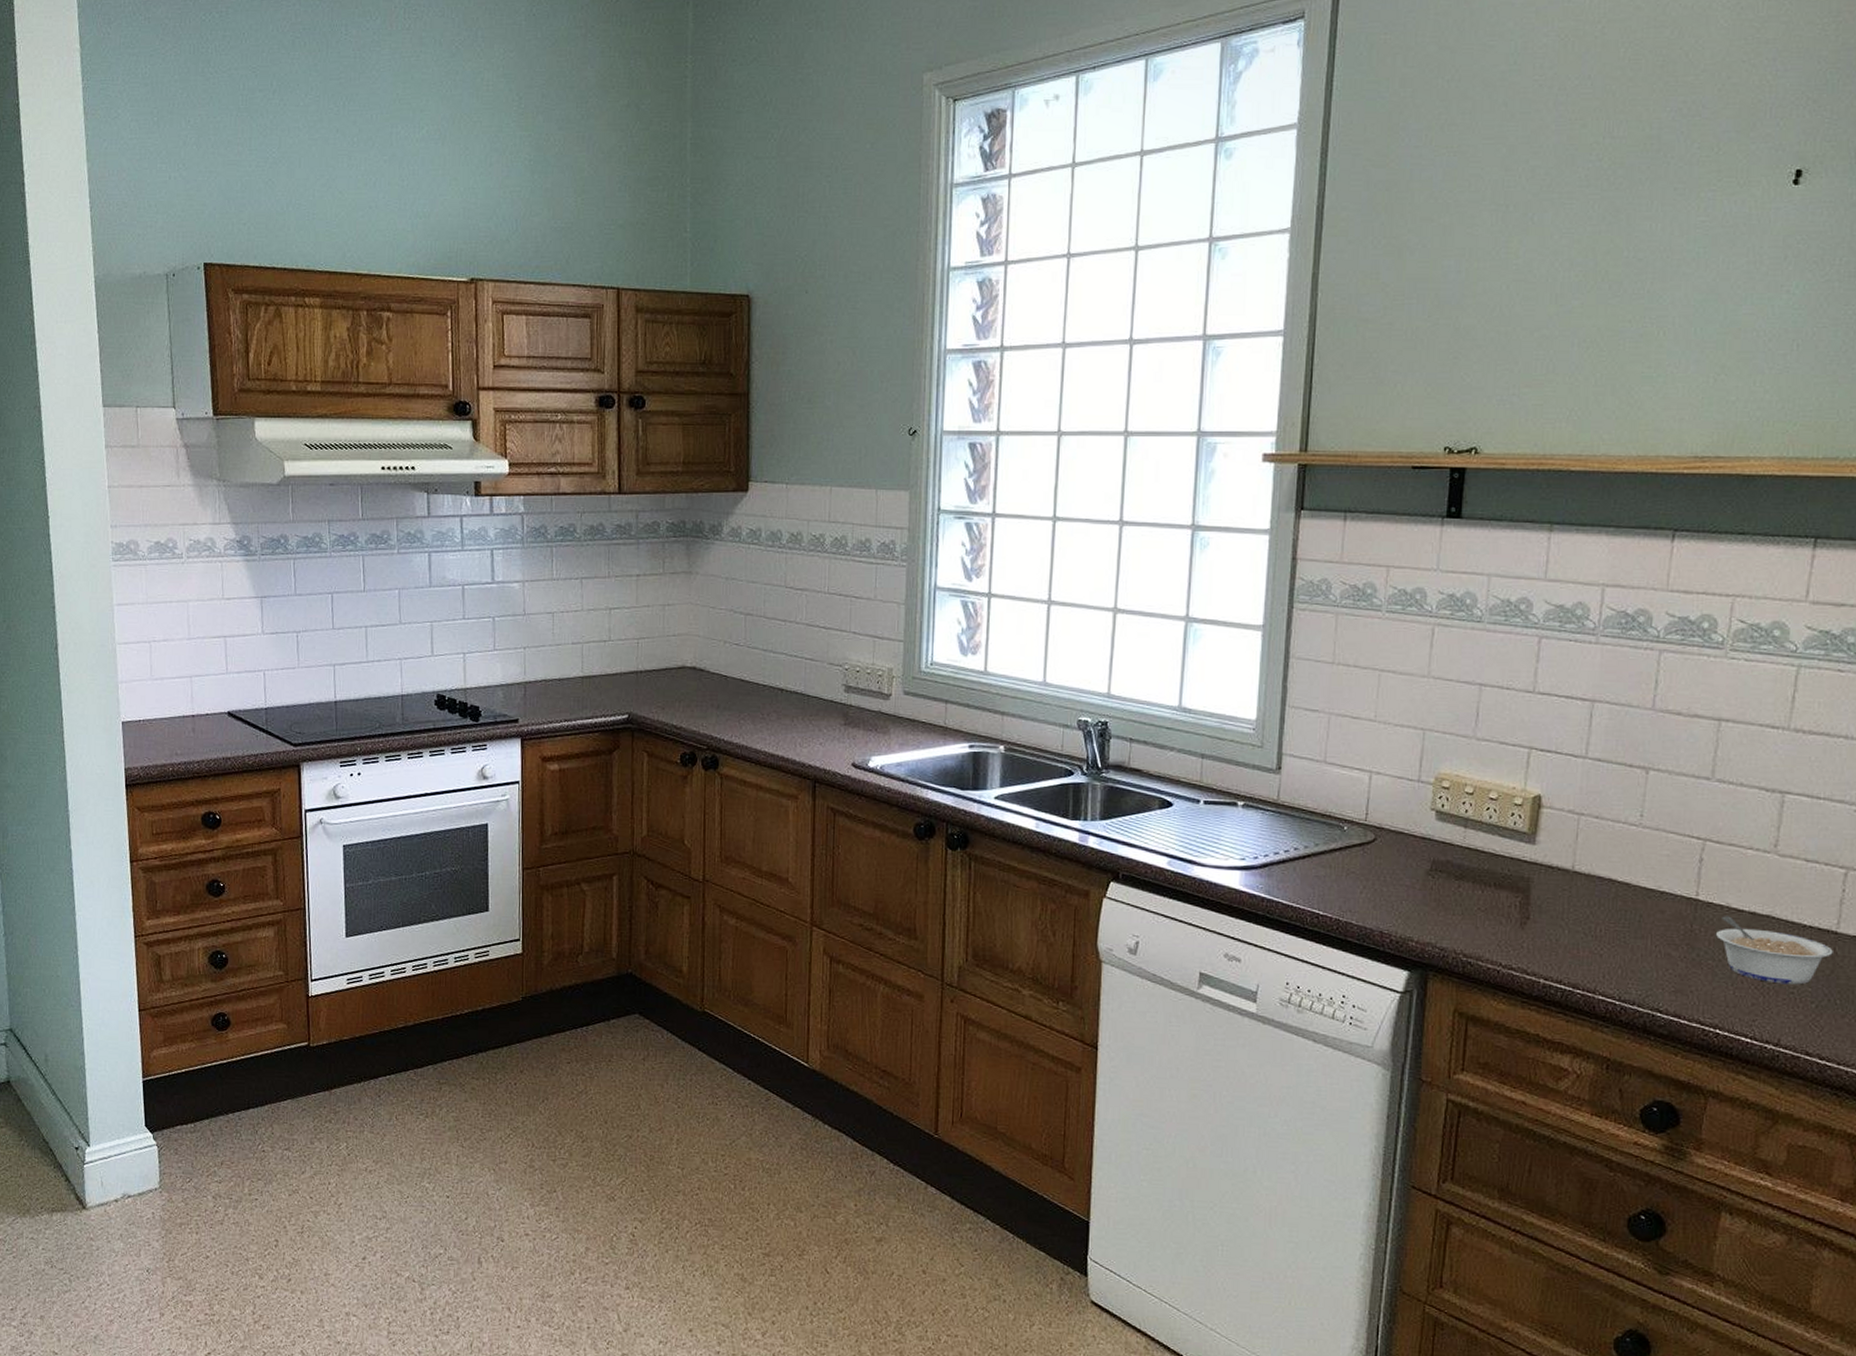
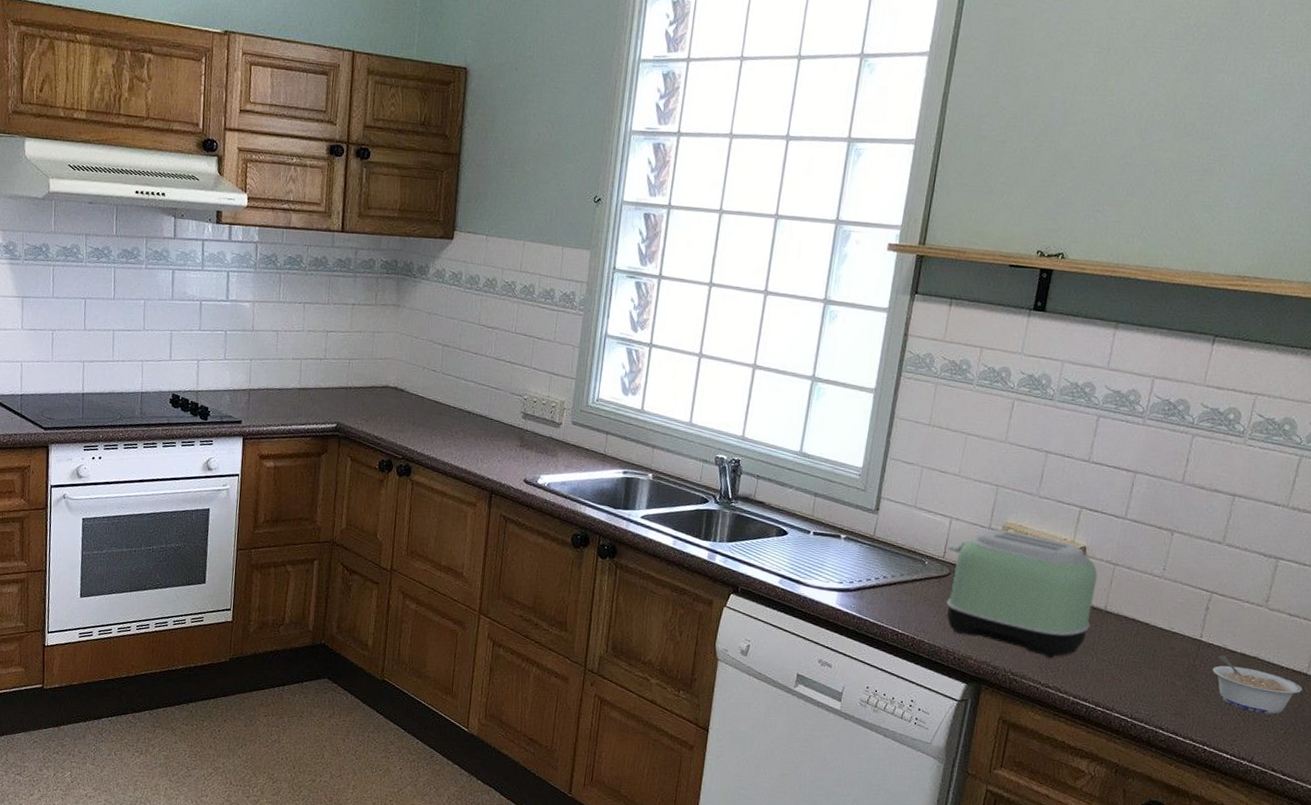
toaster: none [1370,783,1559,932] -> present [946,530,1098,658]

